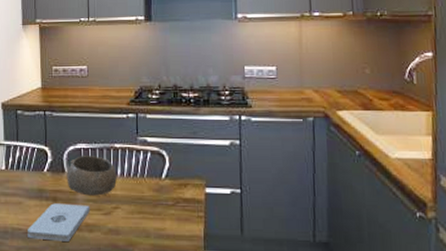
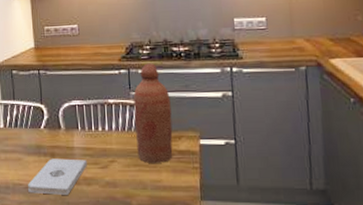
bowl: present [67,156,117,196] -> none [63,112,112,151]
bottle: none [140,108,179,211] -> present [133,63,173,163]

